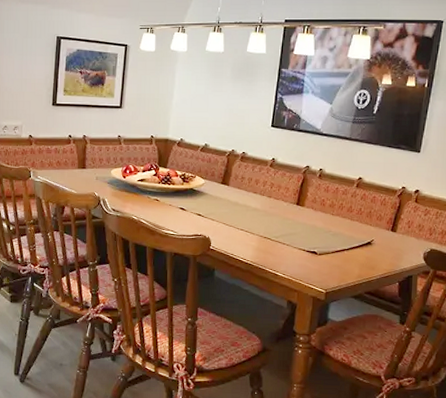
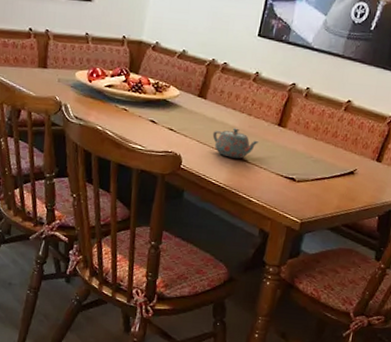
teapot: none [237,209,281,237] -> present [212,128,259,159]

